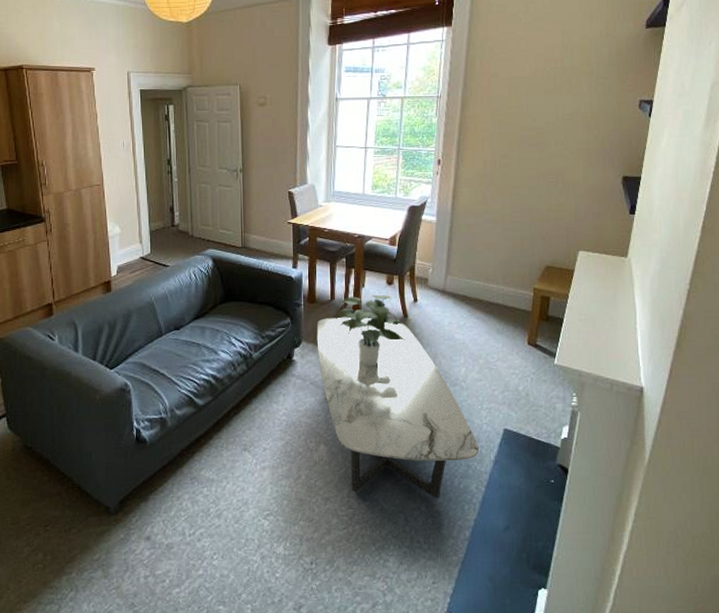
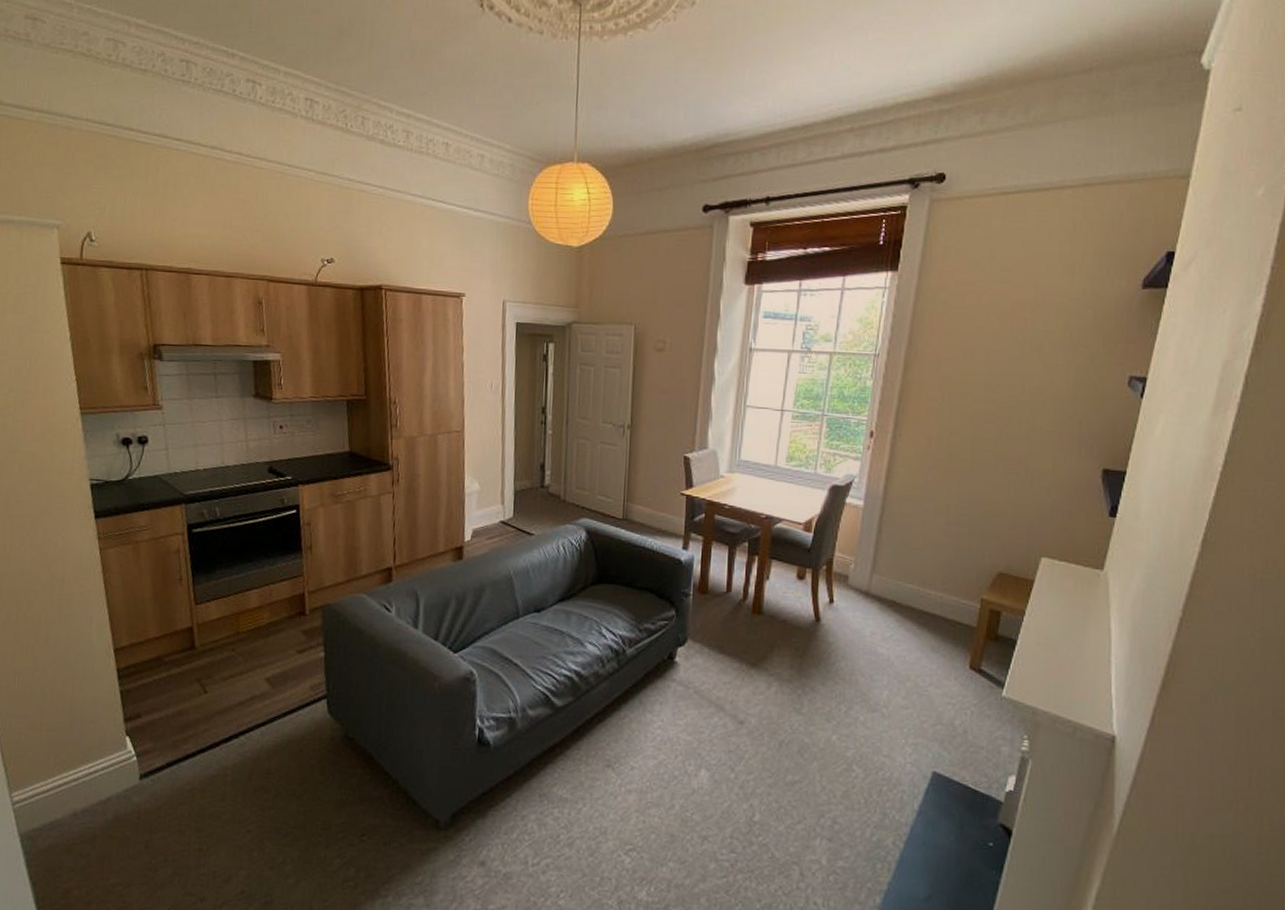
coffee table: present [316,318,479,499] -> none [705,613,899,851]
potted plant: present [335,294,406,366] -> none [731,589,816,678]

